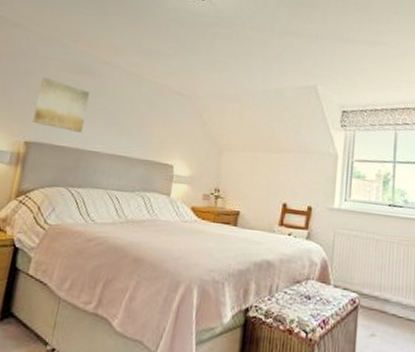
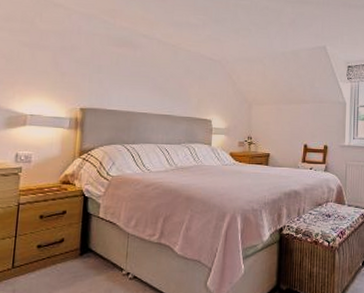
wall art: present [33,77,90,132] -> none [85,51,132,97]

